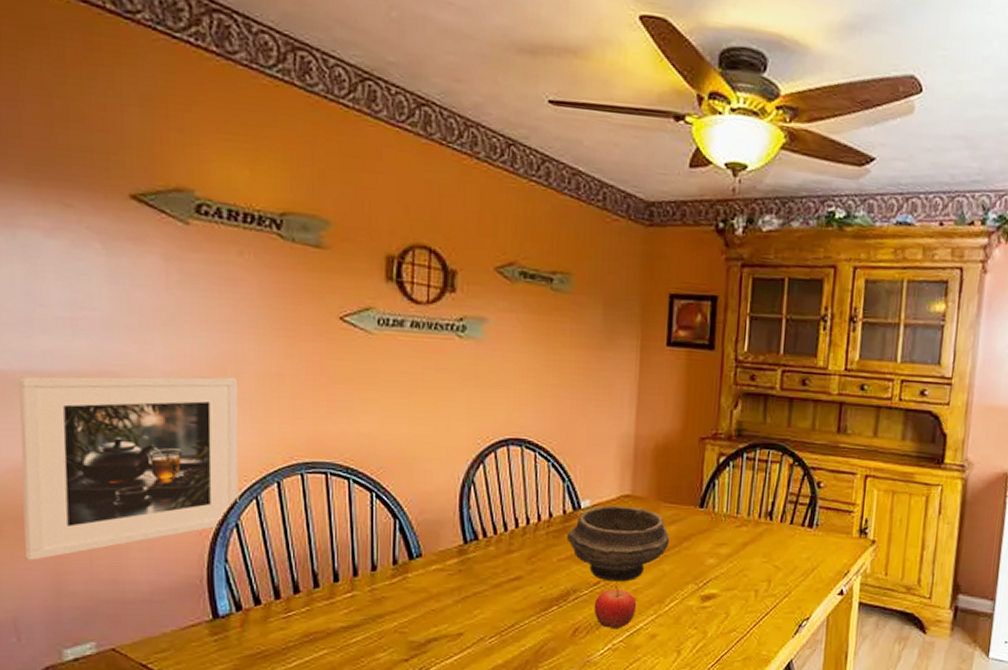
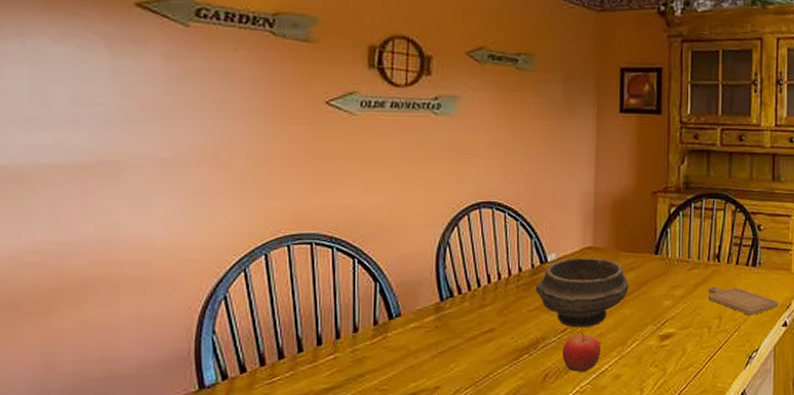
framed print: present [18,376,239,561] -> none [15,160,230,345]
chopping board: none [756,546,835,581] -> present [707,286,778,315]

